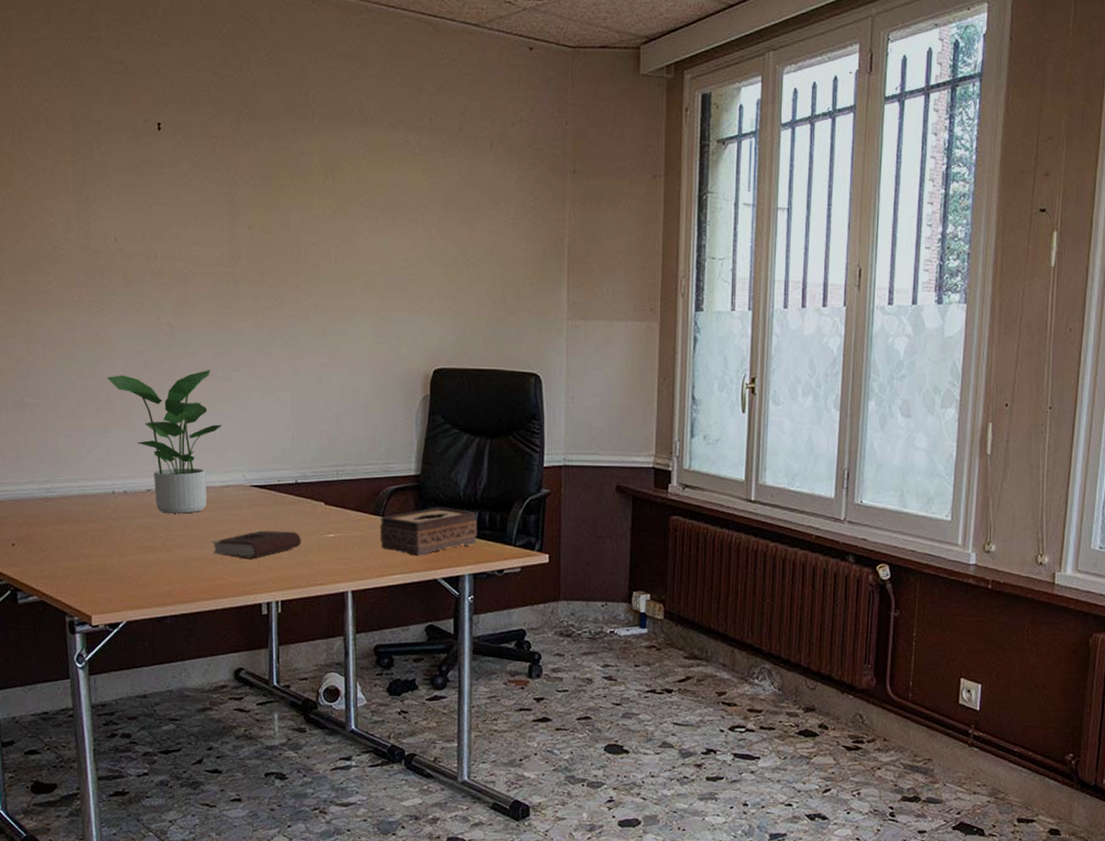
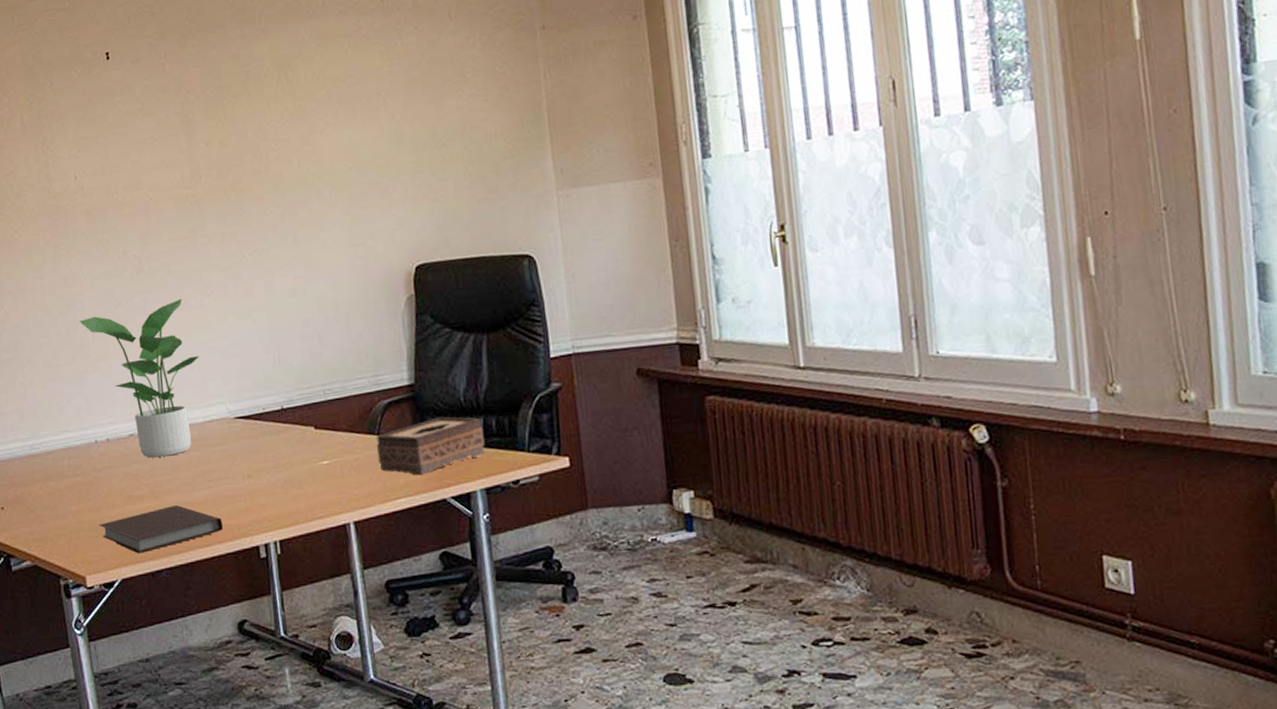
notebook: none [109,559,230,600] -> present [99,505,224,554]
book: present [211,530,302,559] -> none [200,462,295,499]

